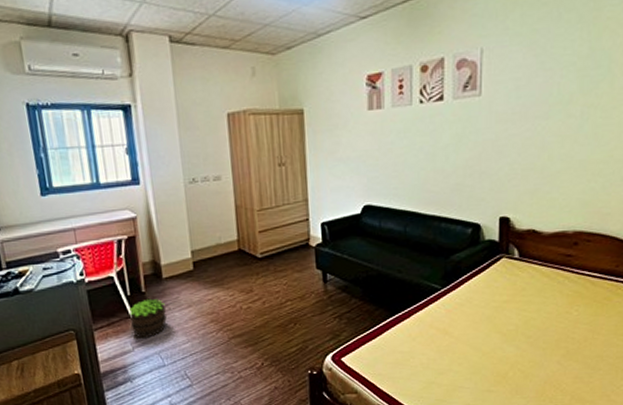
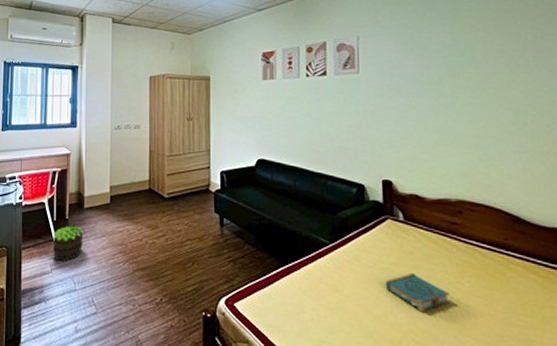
book: none [496,308,557,344] -> present [385,272,450,312]

